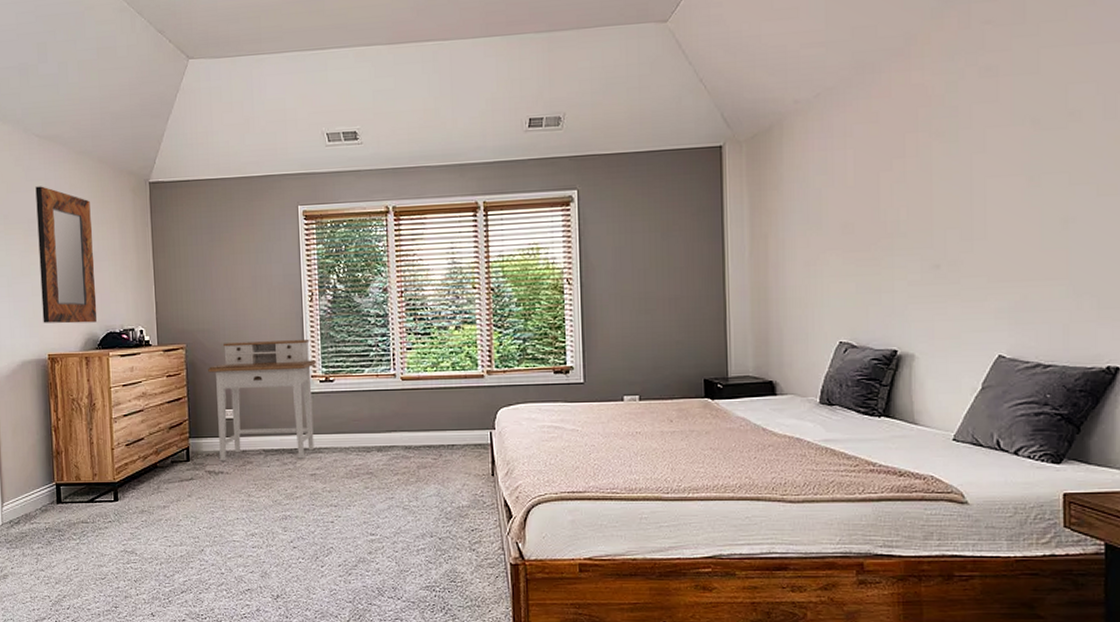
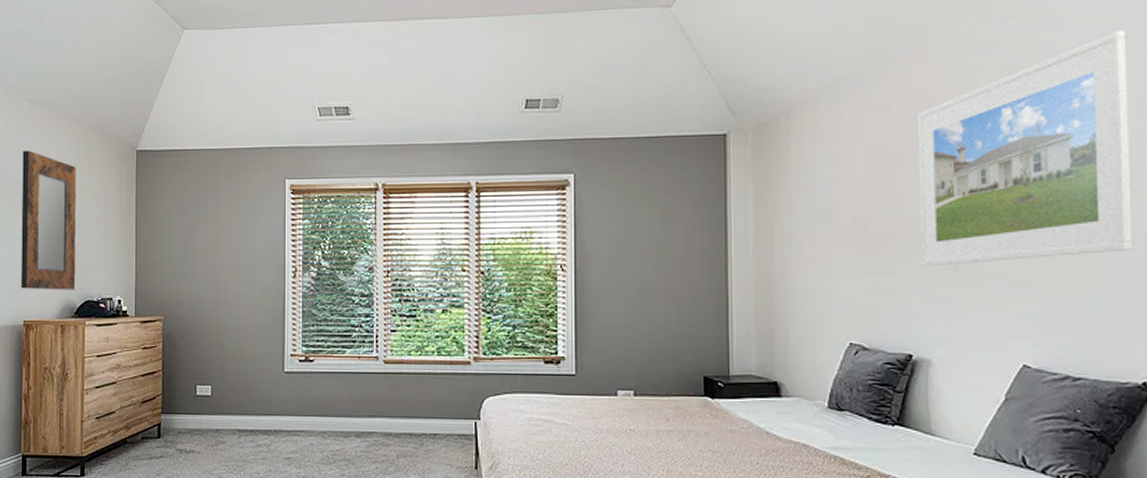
desk: present [208,338,316,461] -> none [185,316,296,441]
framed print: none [902,31,1100,267] -> present [917,30,1133,267]

